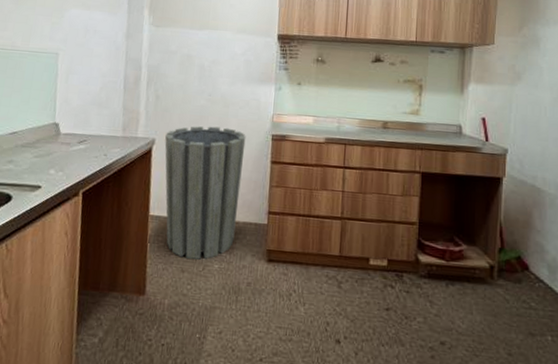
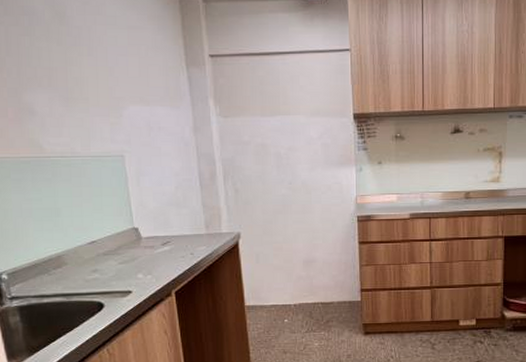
trash can: present [164,126,246,260] -> none [250,214,332,341]

